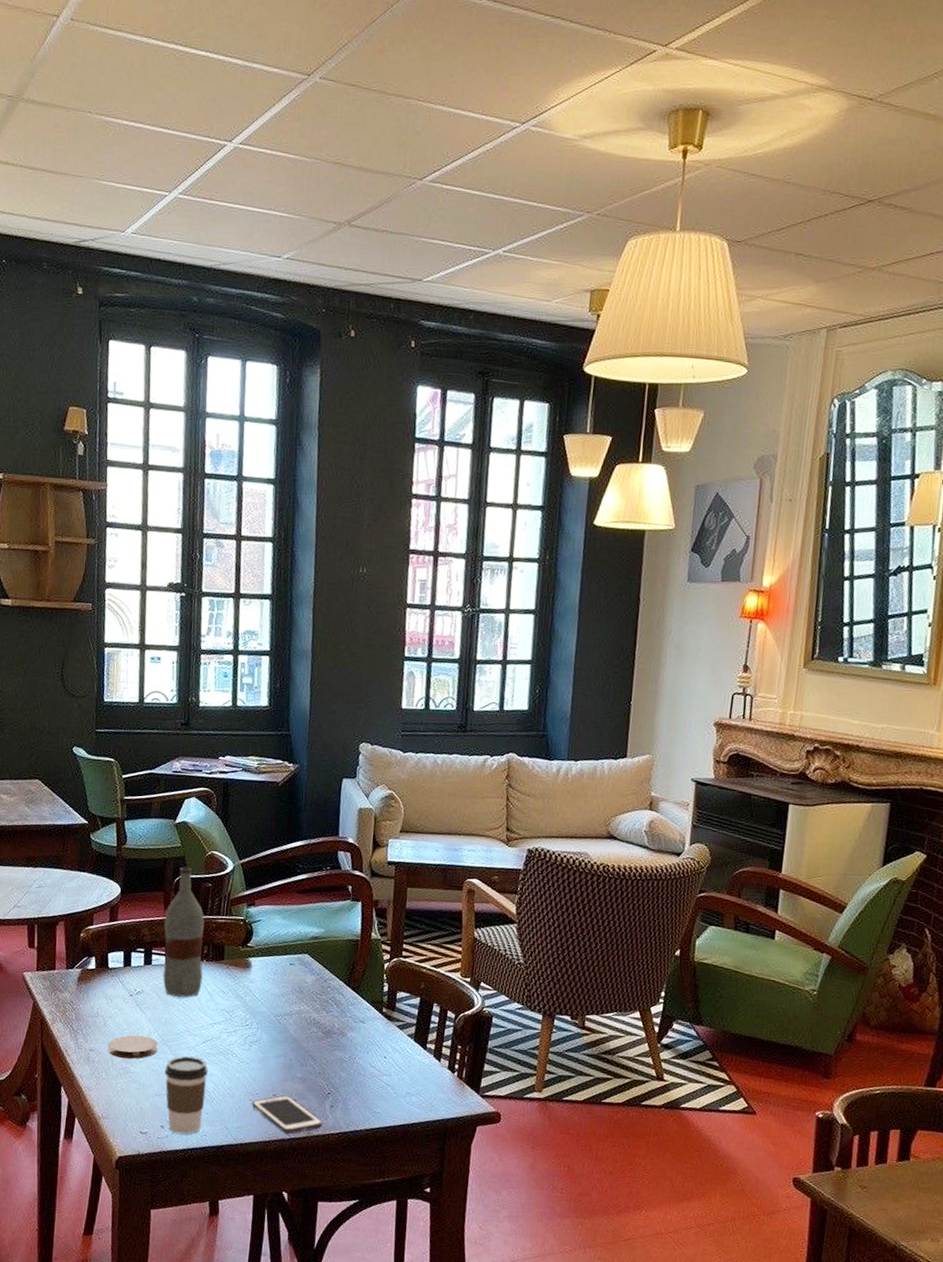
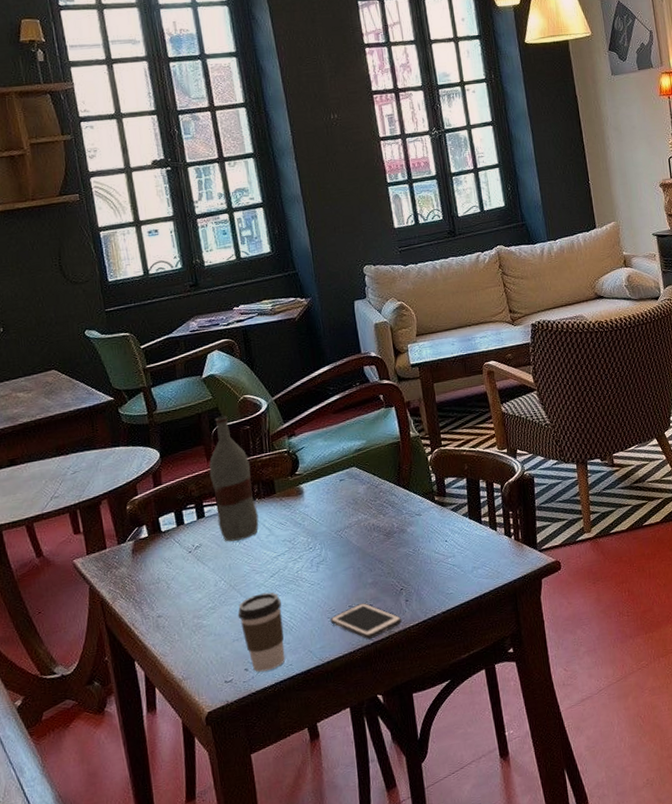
coaster: present [108,1035,158,1059] -> none [175,586,227,616]

